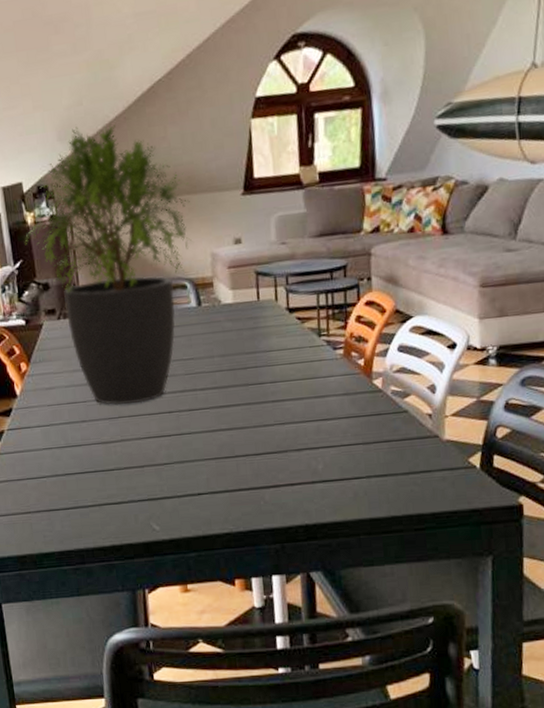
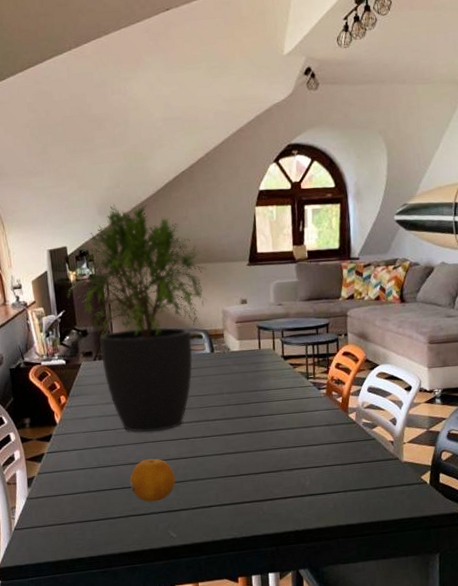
fruit: none [103,436,158,489] -> present [129,458,176,502]

